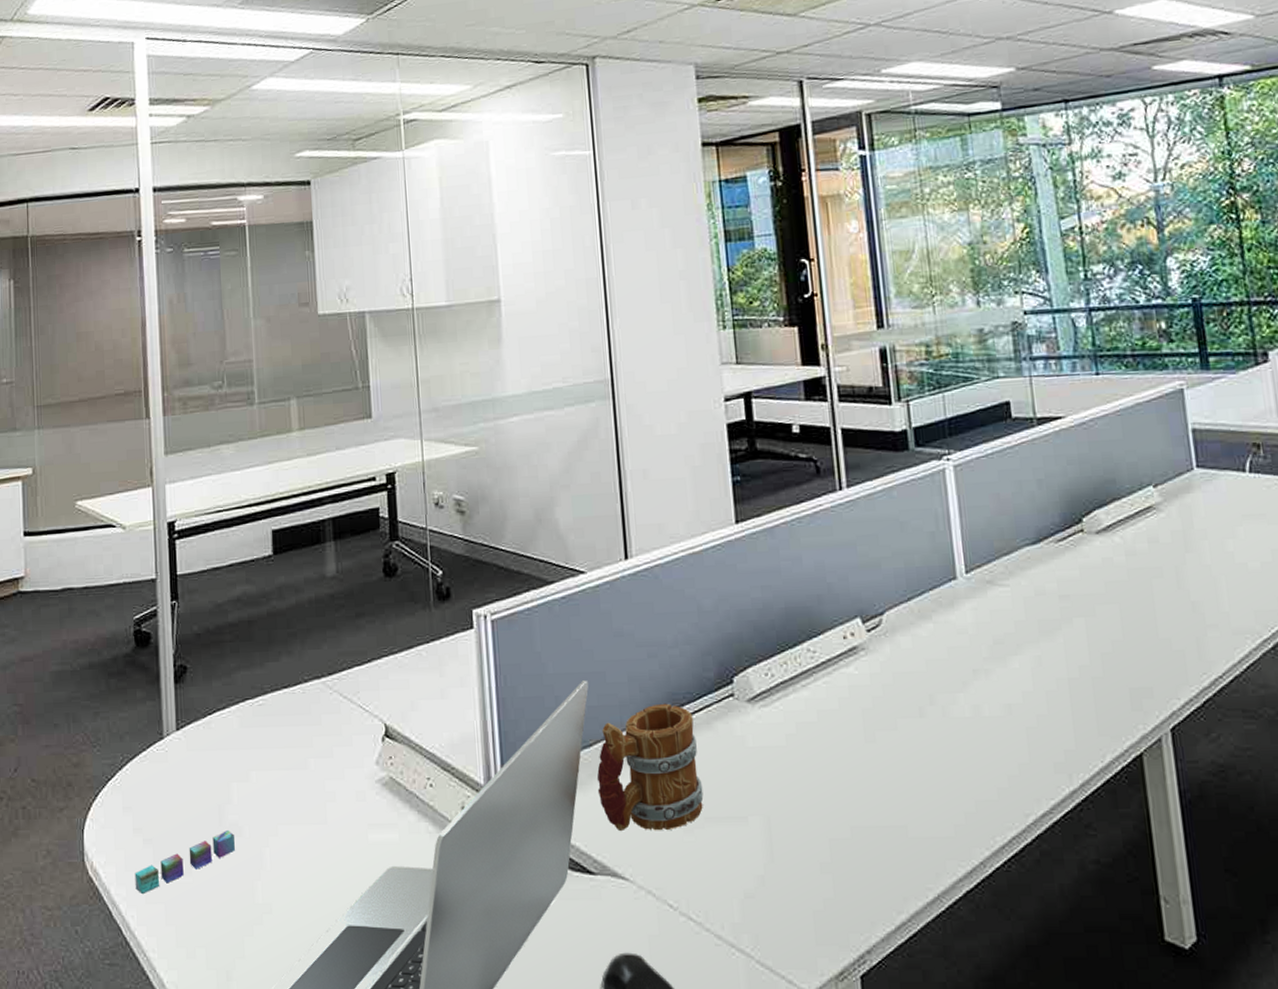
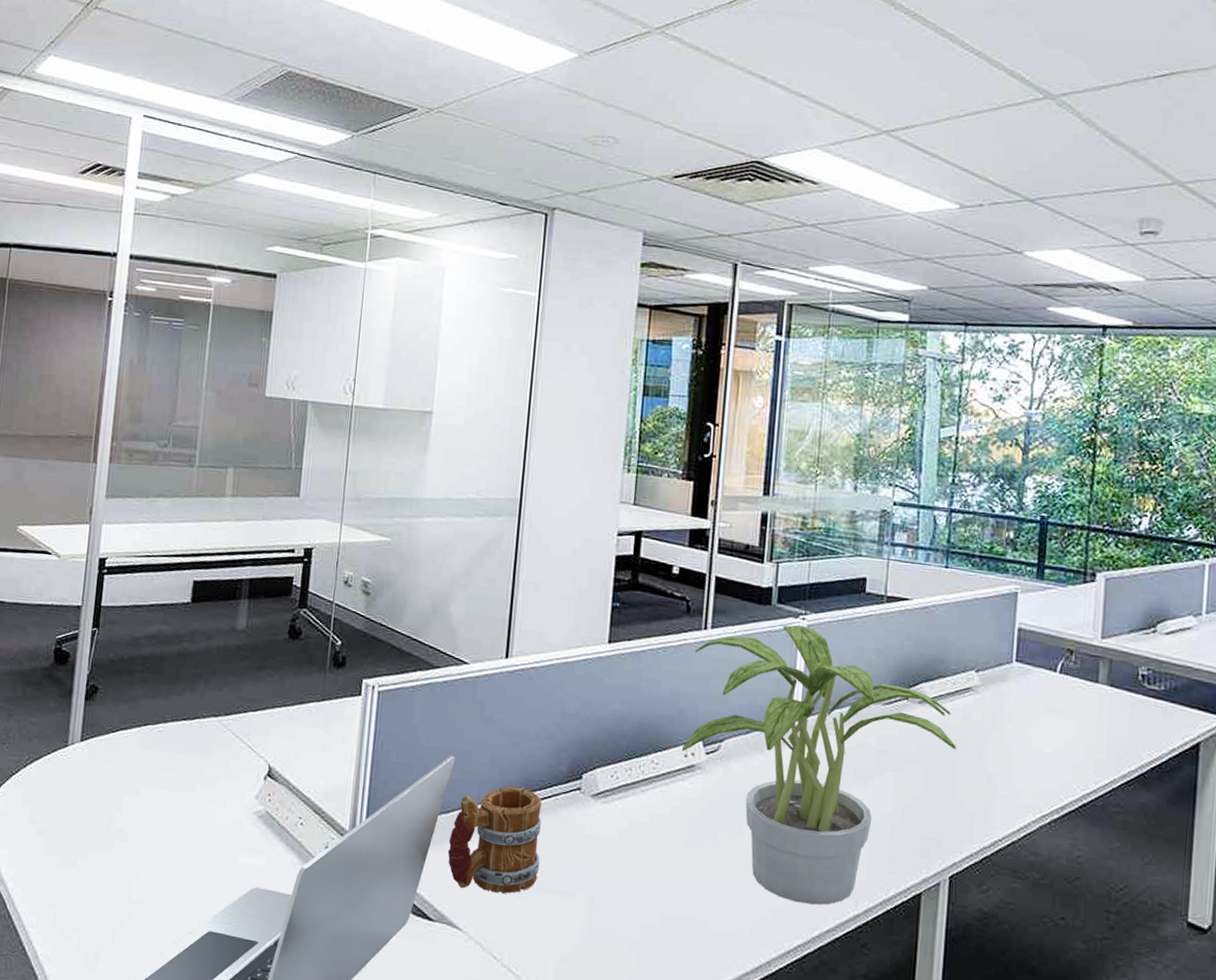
sticky notes: present [135,831,235,895] -> none [24,834,119,878]
potted plant: none [833,467,1149,787] -> present [681,625,956,905]

